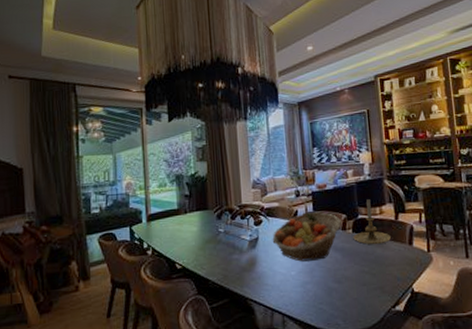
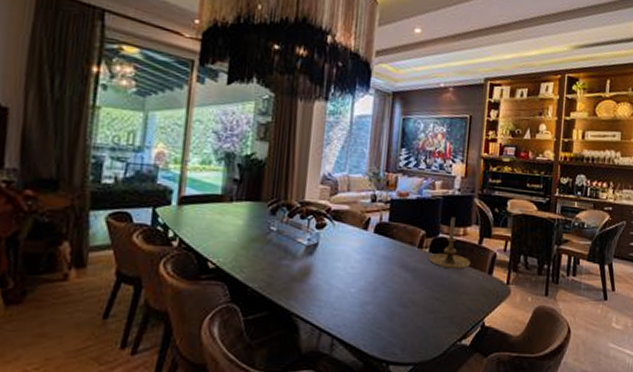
fruit basket: present [272,212,341,262] -> none [334,221,419,279]

